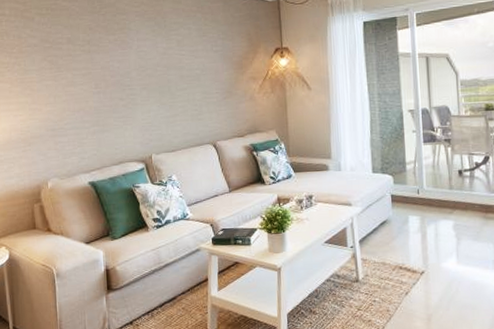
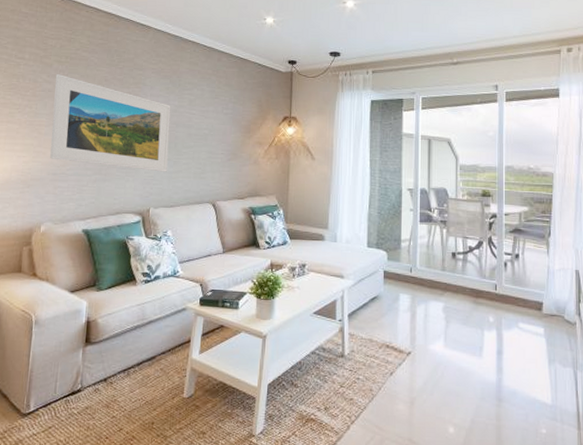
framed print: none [39,26,164,118] -> present [50,73,171,172]

